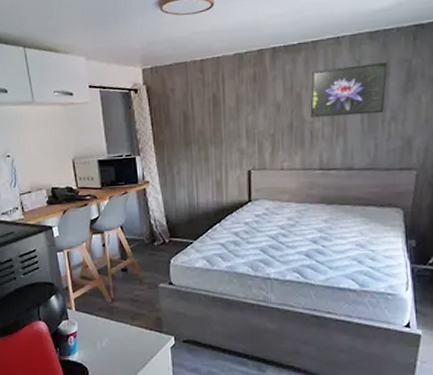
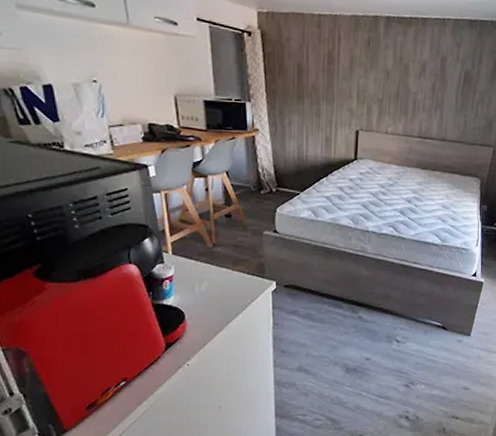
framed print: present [310,62,388,118] -> none [415,46,482,95]

